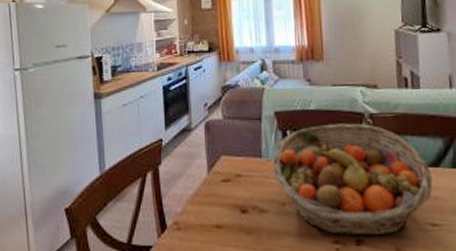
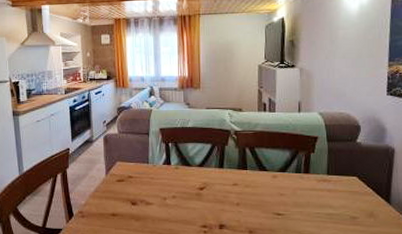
fruit basket: present [272,123,433,236] -> none [157,138,280,222]

